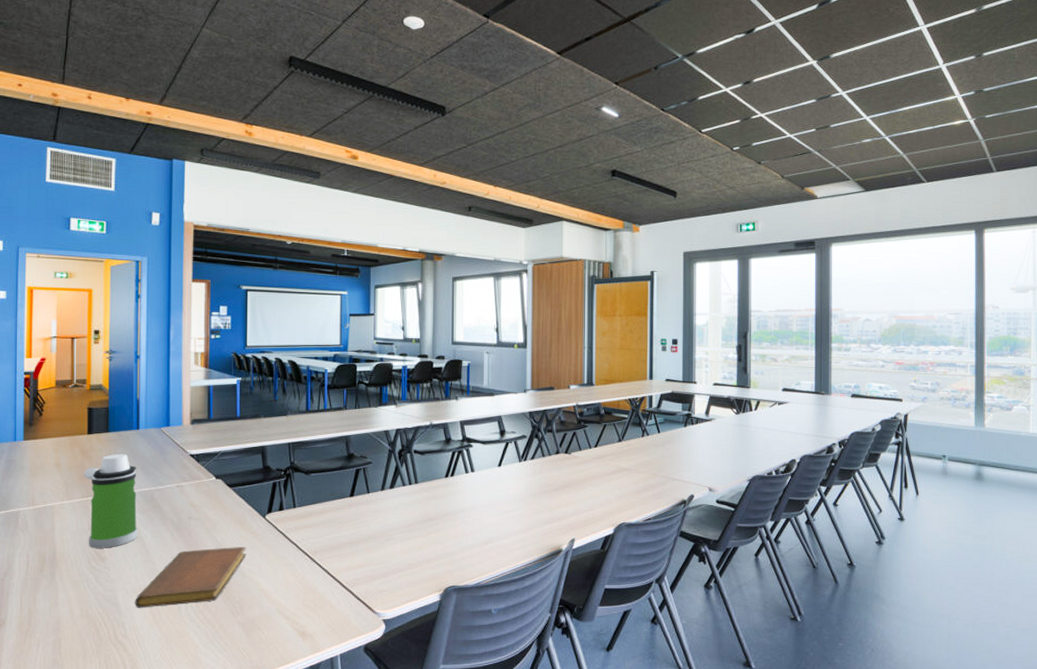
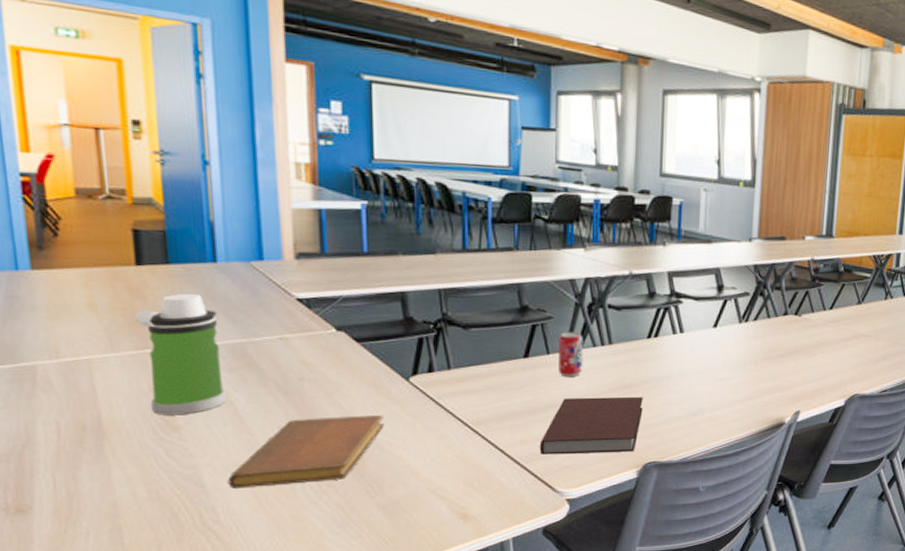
notebook: none [361,528,443,580] -> present [539,396,643,454]
beverage can: none [376,473,395,513] -> present [559,331,583,378]

